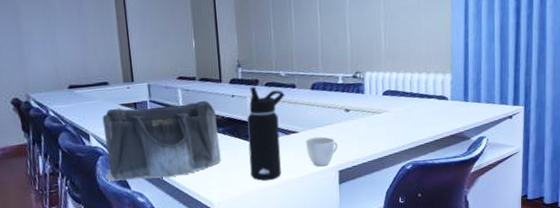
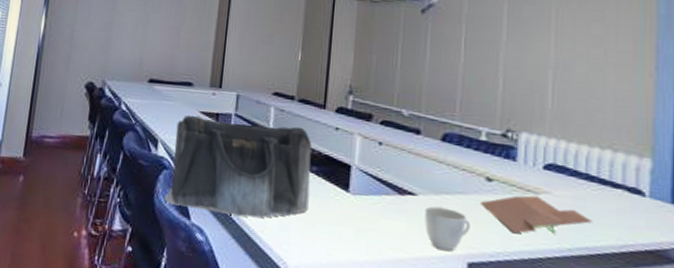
water bottle: present [247,86,285,181] -> none [344,121,405,252]
papers: none [343,115,416,144] -> present [481,195,592,234]

